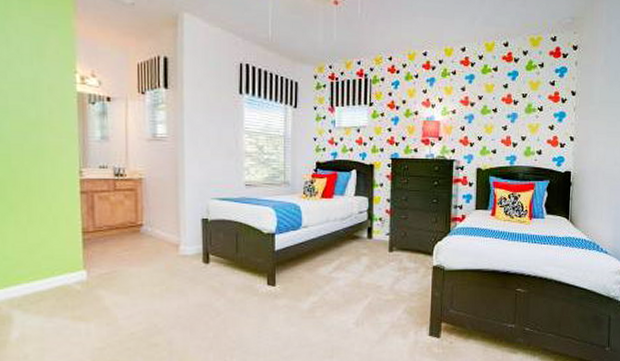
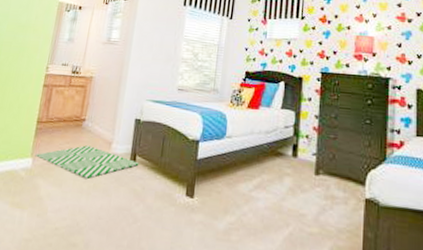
rug: none [89,251,215,282] -> present [35,145,140,179]

